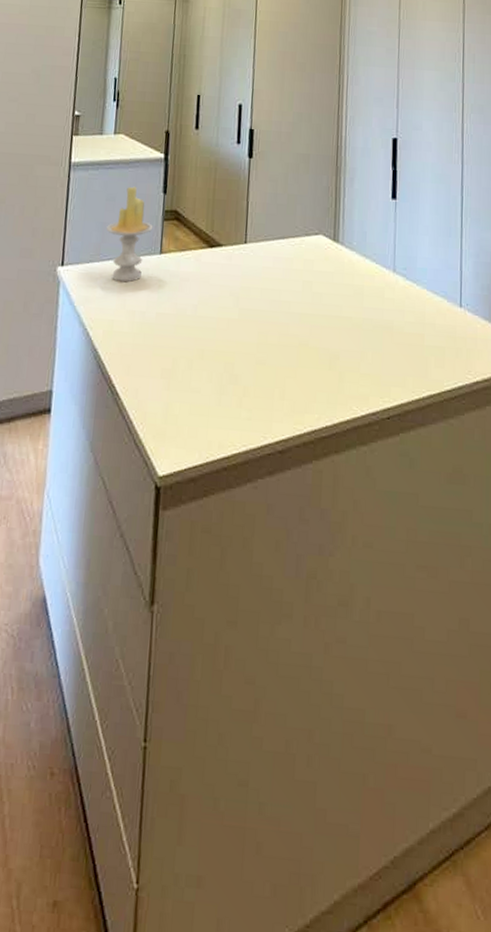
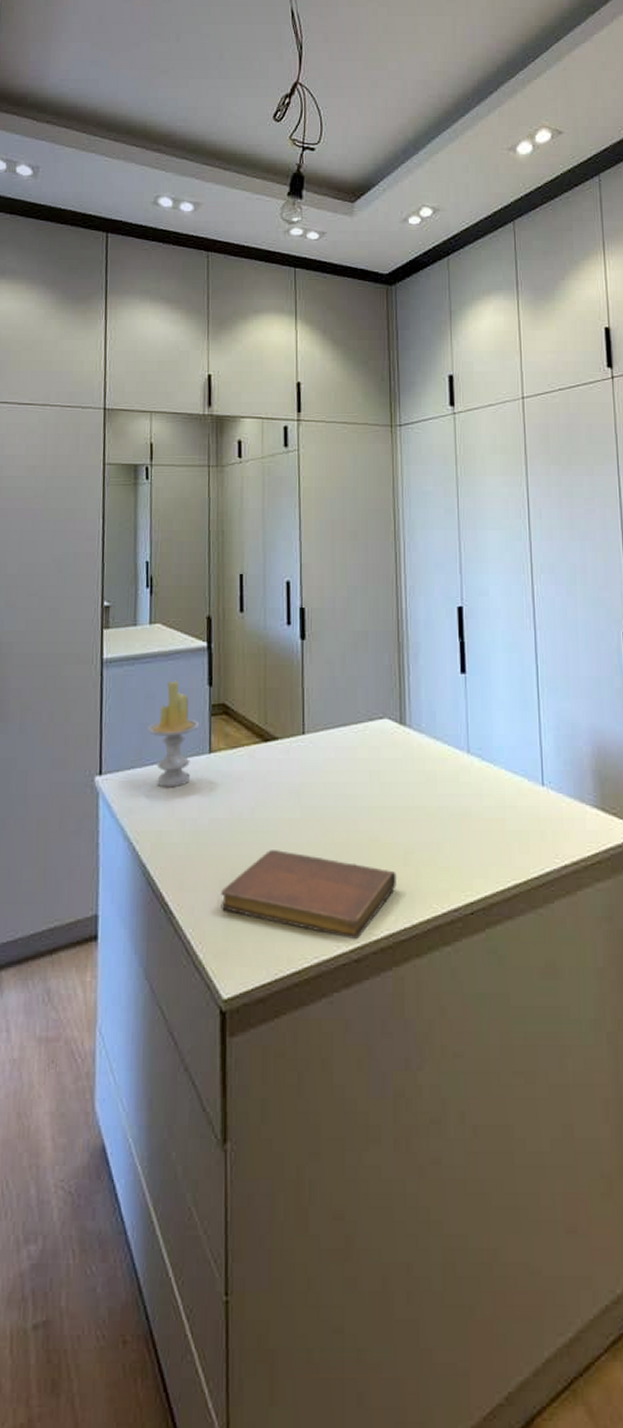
notebook: none [162,345,322,433] -> present [221,850,396,940]

